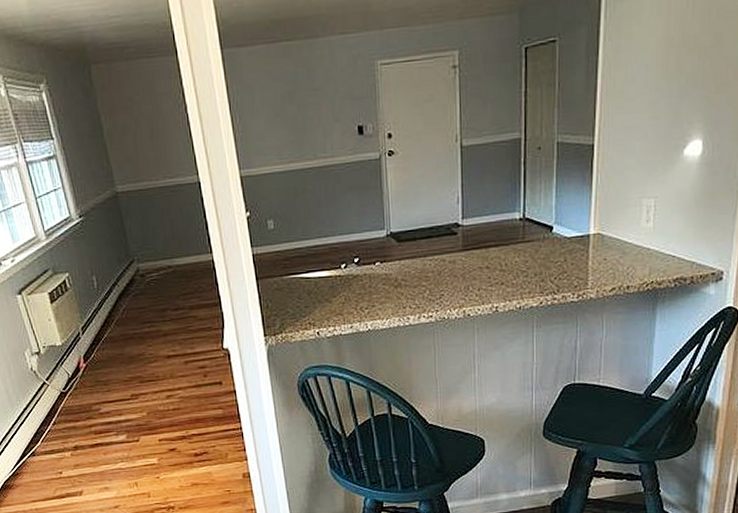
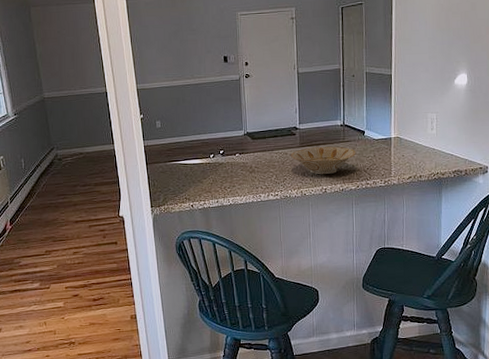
bowl: none [449,249,540,289] -> present [290,146,356,175]

